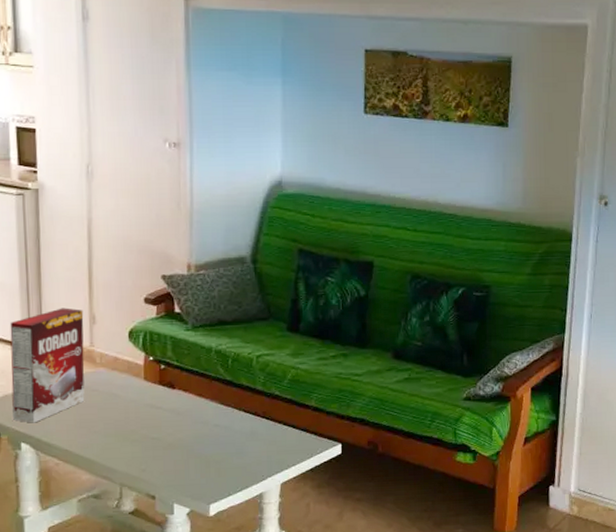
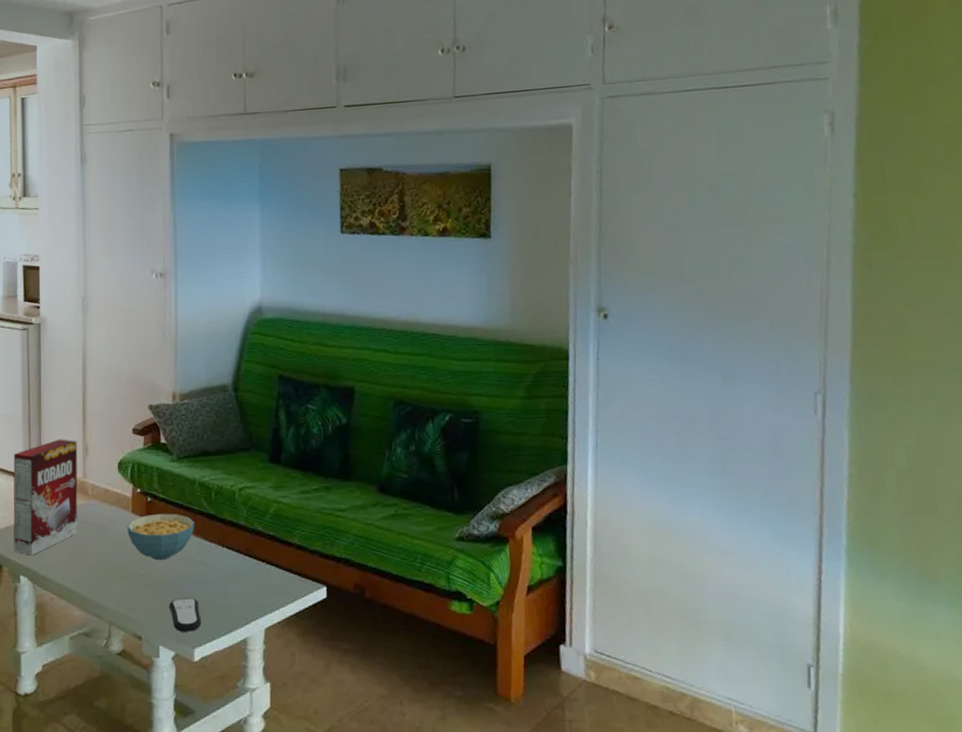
cereal bowl: none [139,380,211,425] -> present [127,513,195,561]
remote control: none [183,458,217,490] -> present [168,598,202,632]

